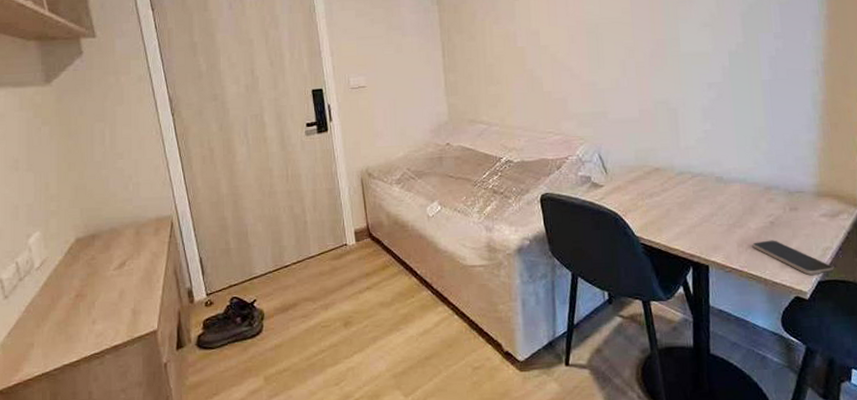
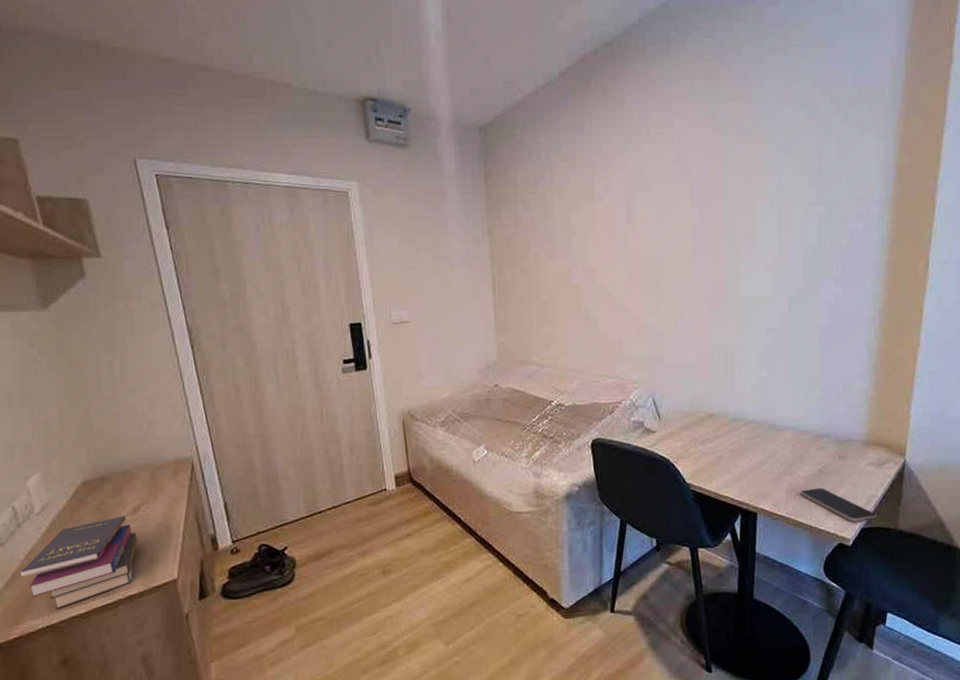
books: none [21,270,122,358] -> present [20,516,137,610]

